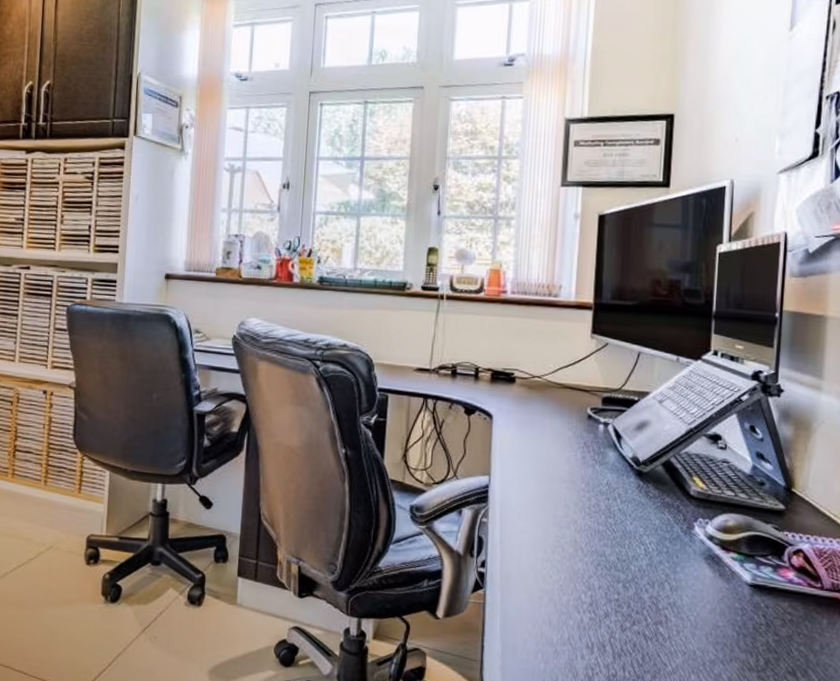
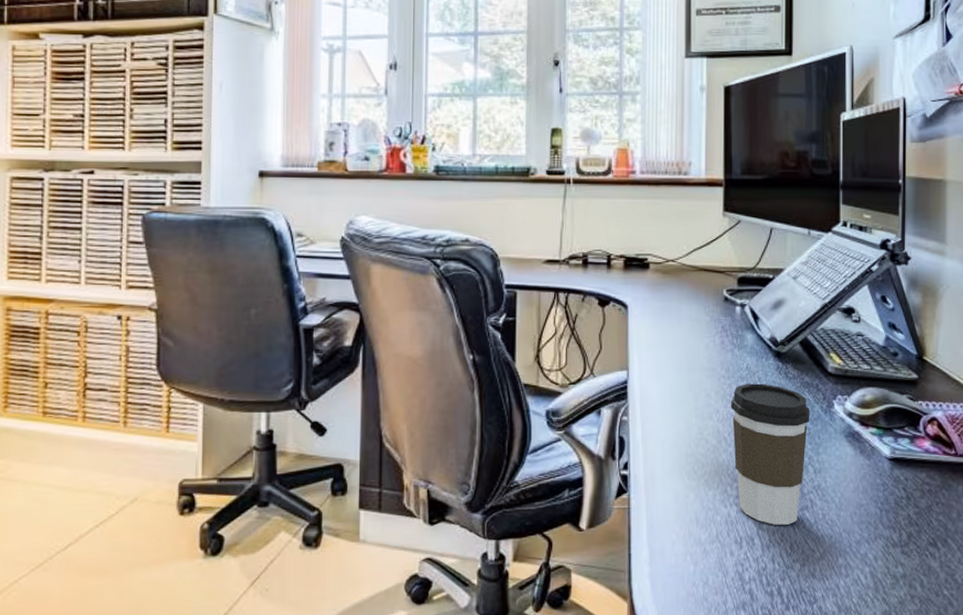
coffee cup: none [588,498,670,637] -> present [730,383,810,525]

